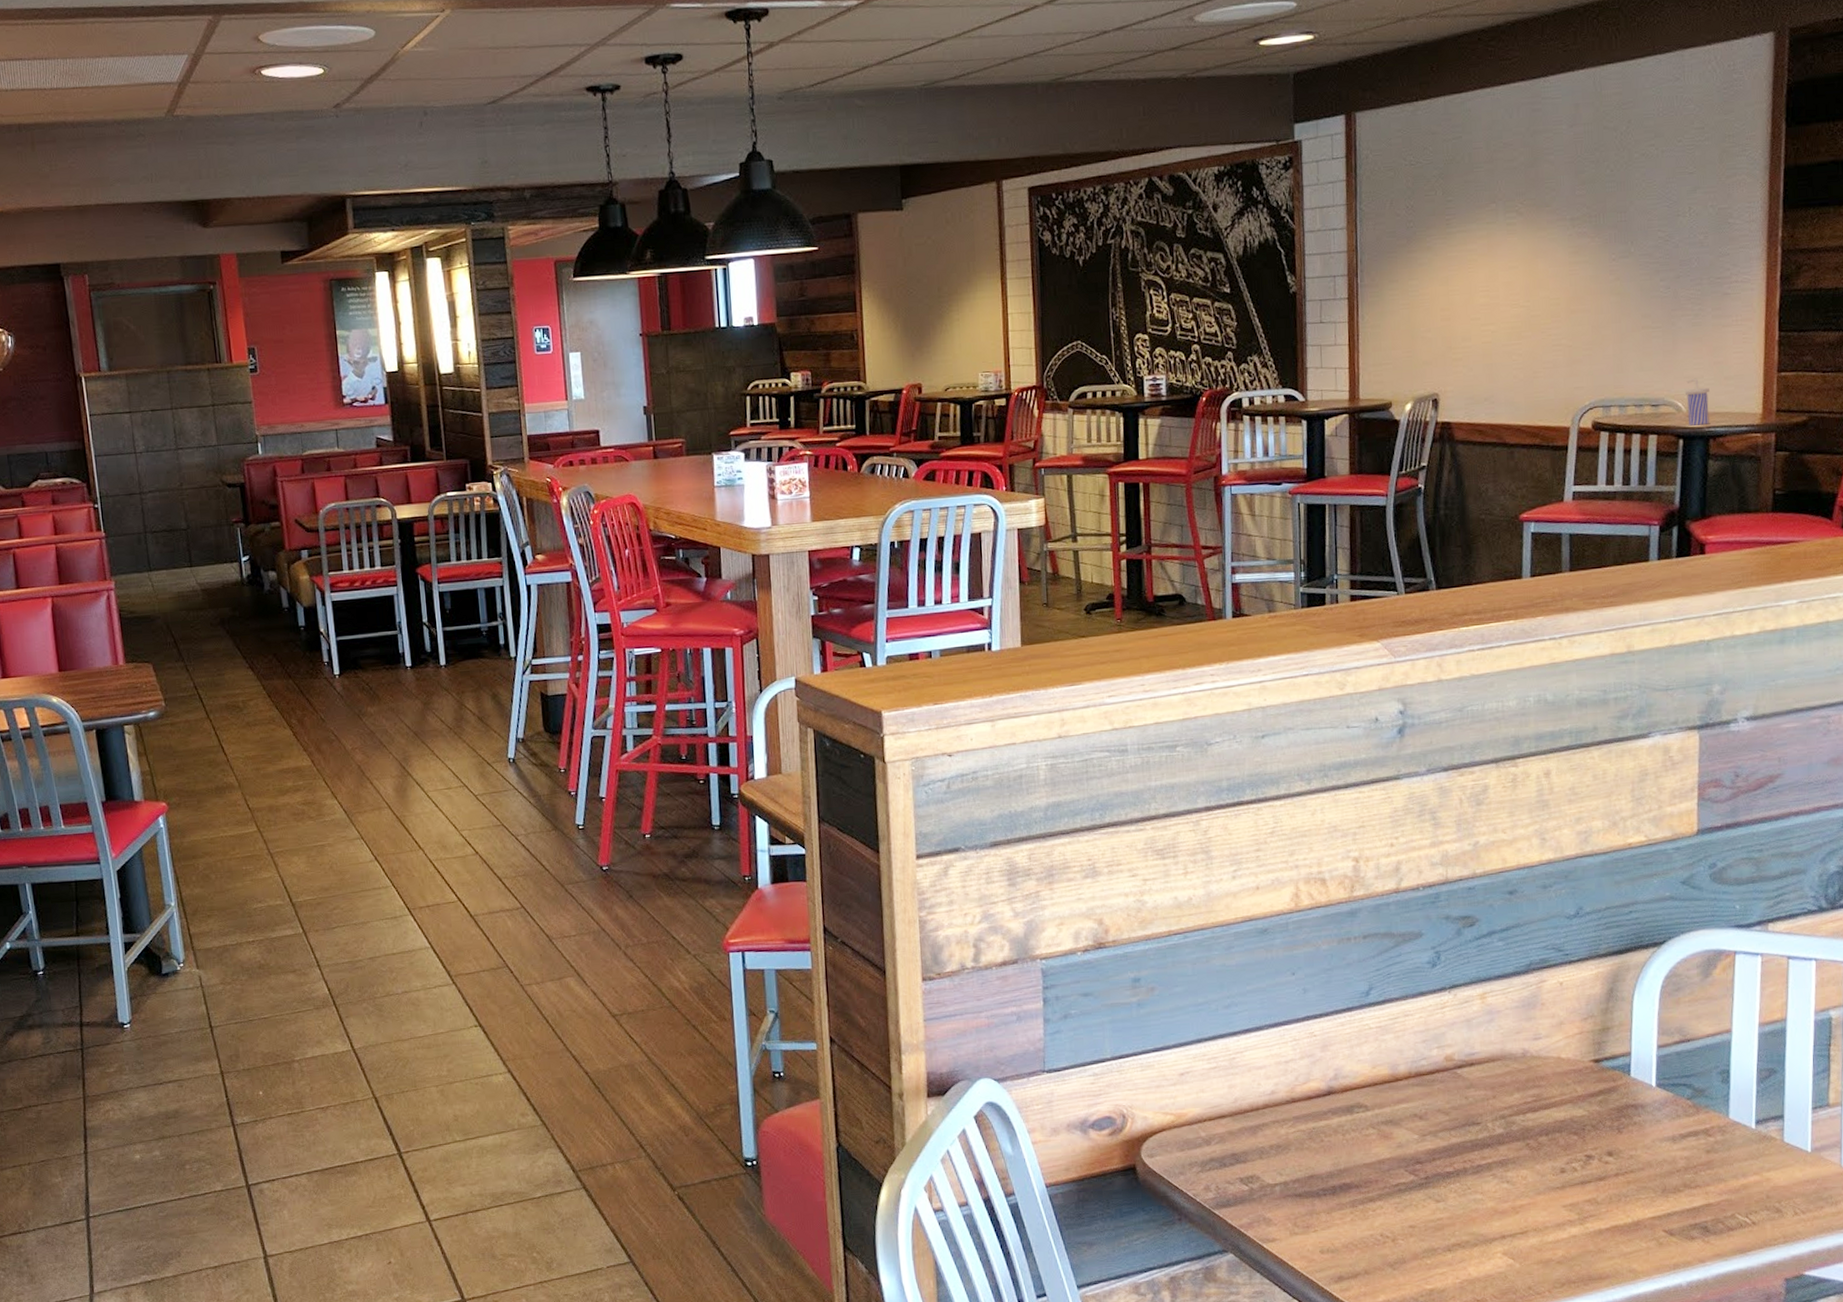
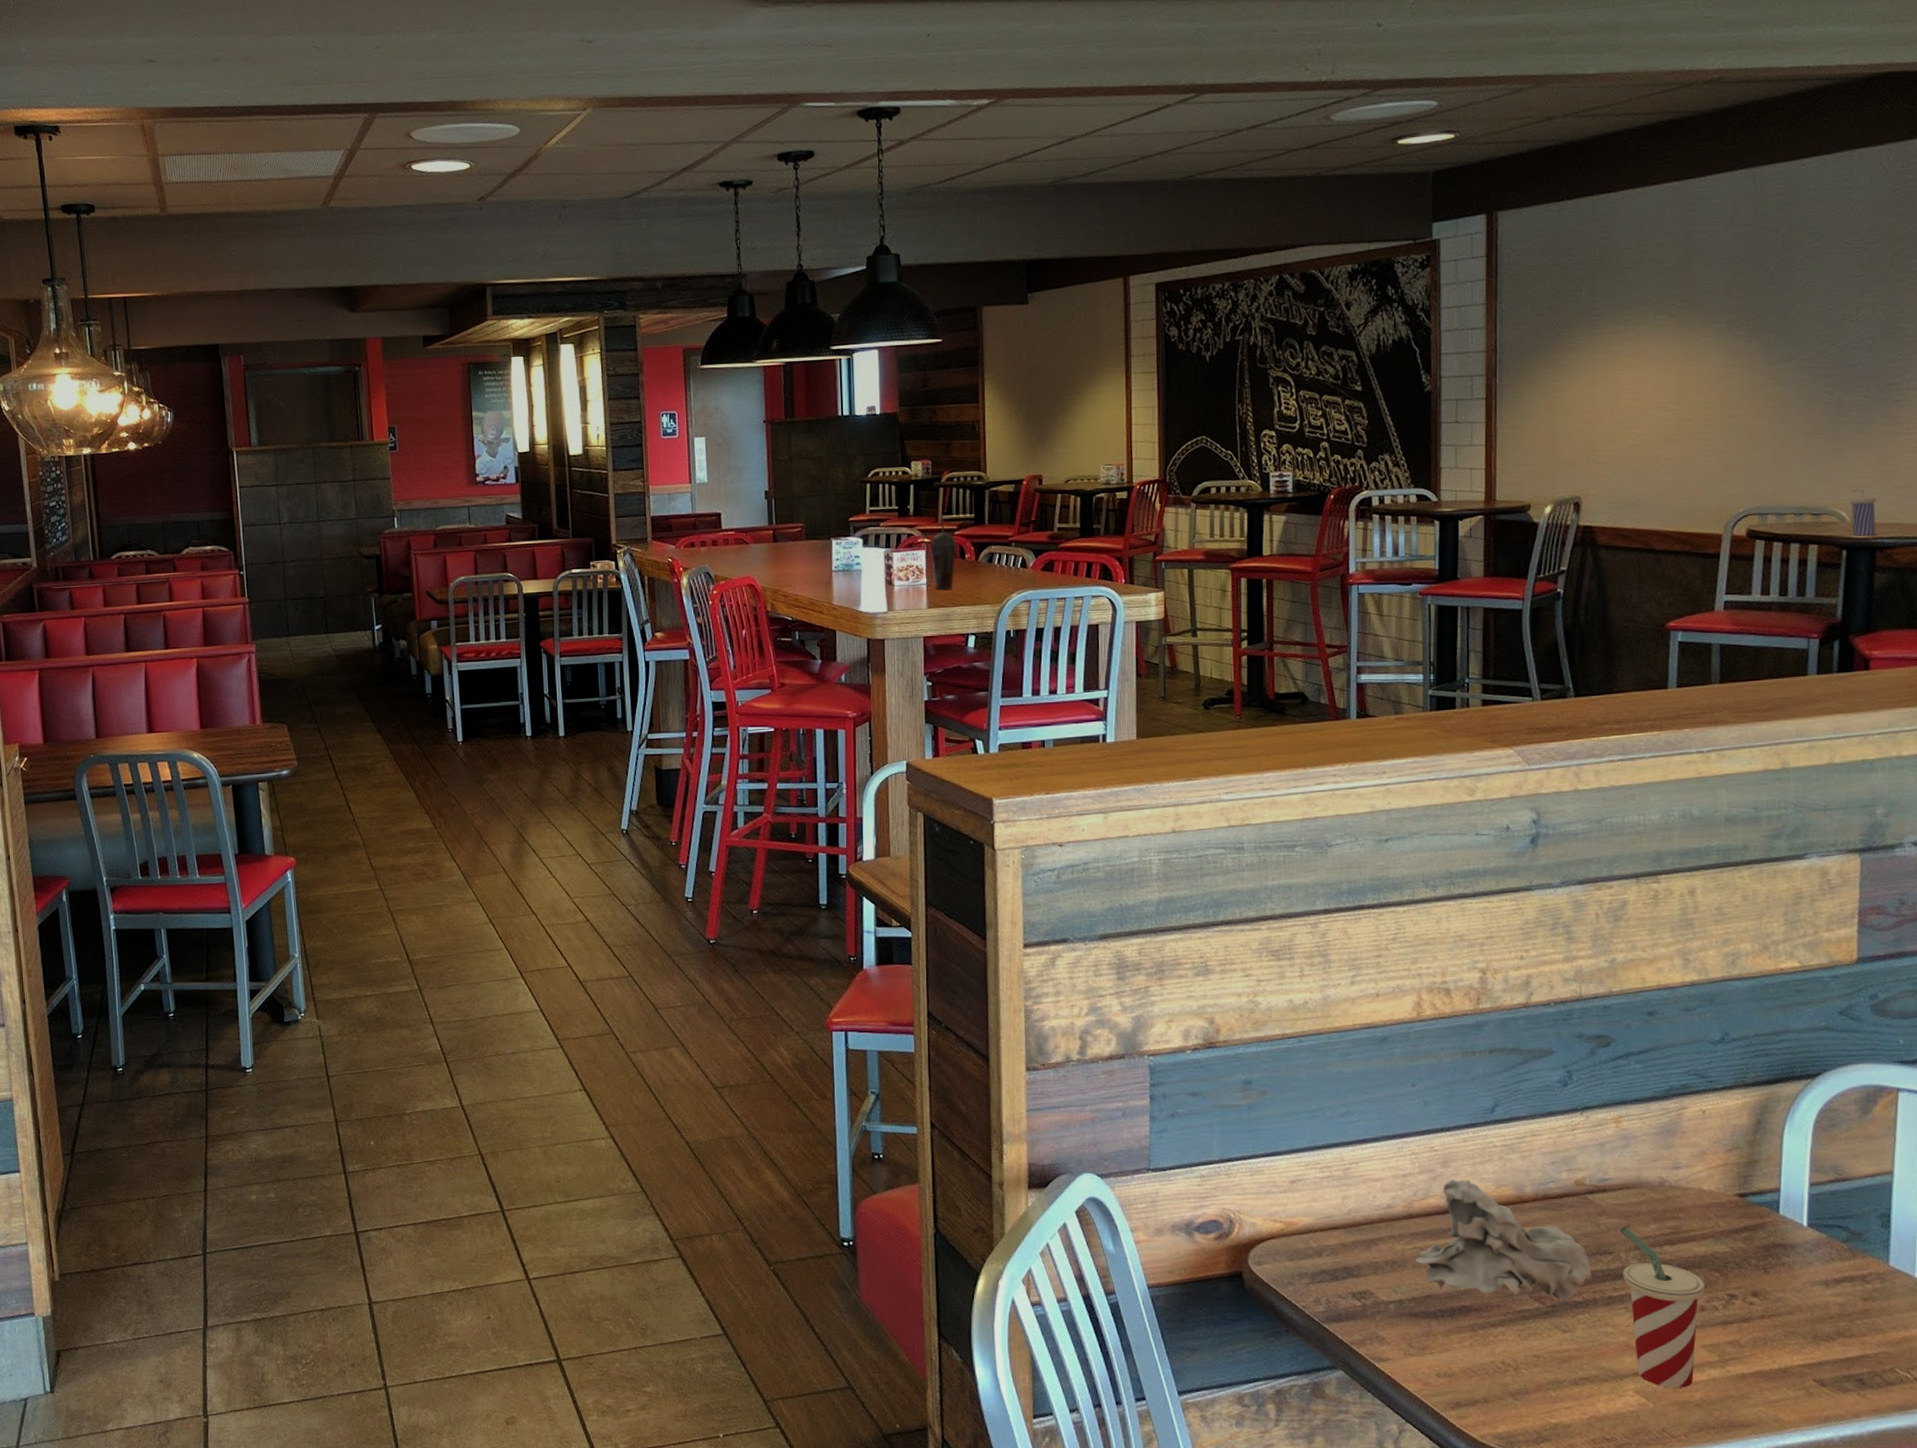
beverage cup: none [812,427,839,503] -> present [930,516,957,590]
crumpled paper: none [1298,1062,1462,1172] -> present [1414,1178,1592,1301]
beverage cup: none [1487,1097,1565,1248] -> present [1620,1226,1705,1388]

